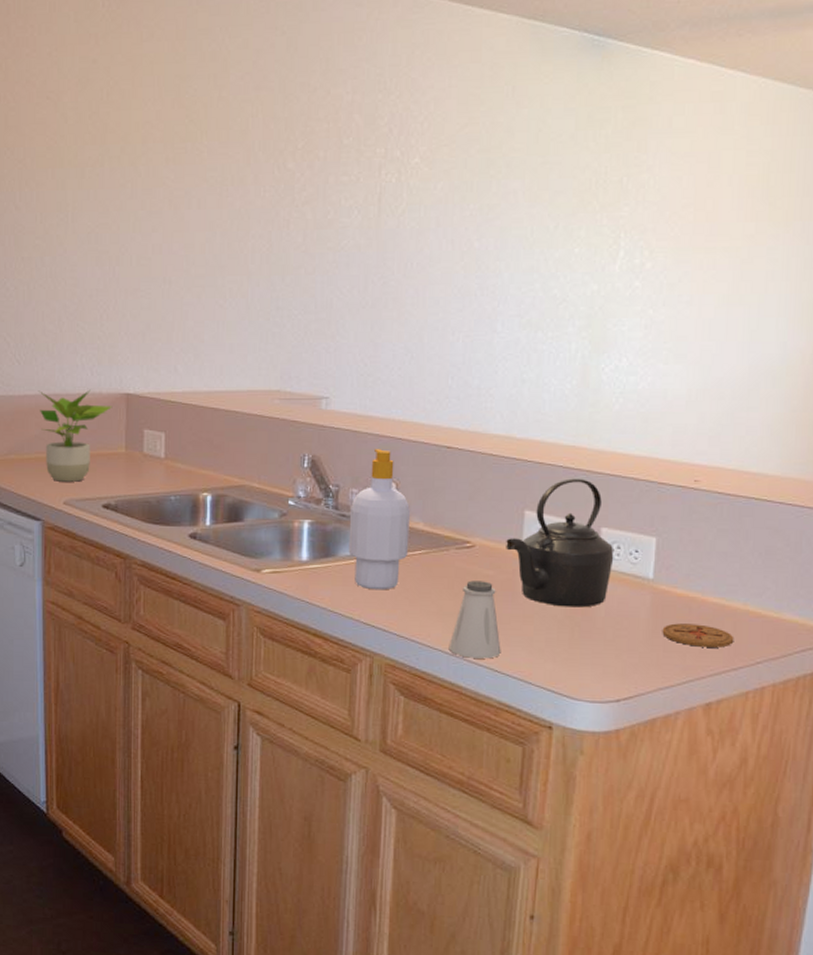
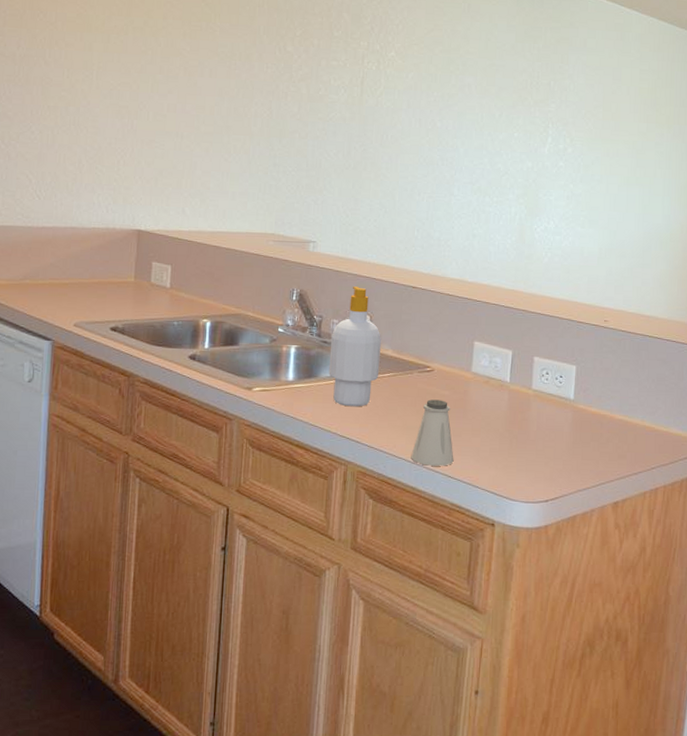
potted plant: present [37,389,113,482] -> none [55,223,125,306]
kettle: present [506,478,614,608] -> none [459,316,544,423]
coaster: present [662,623,734,648] -> none [580,436,635,456]

